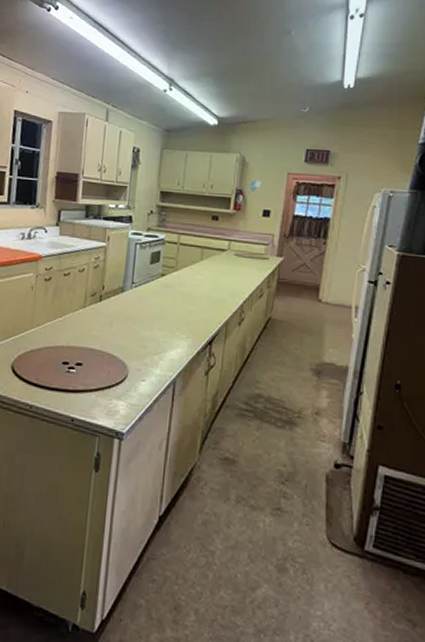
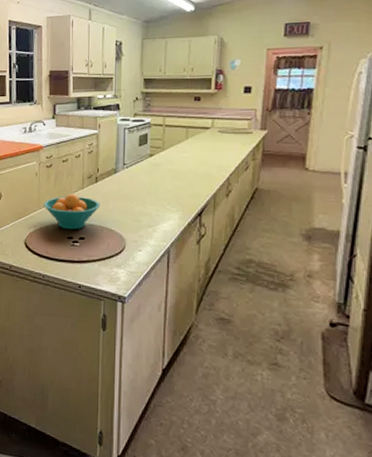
fruit bowl: none [38,311,103,355] -> present [44,193,101,230]

